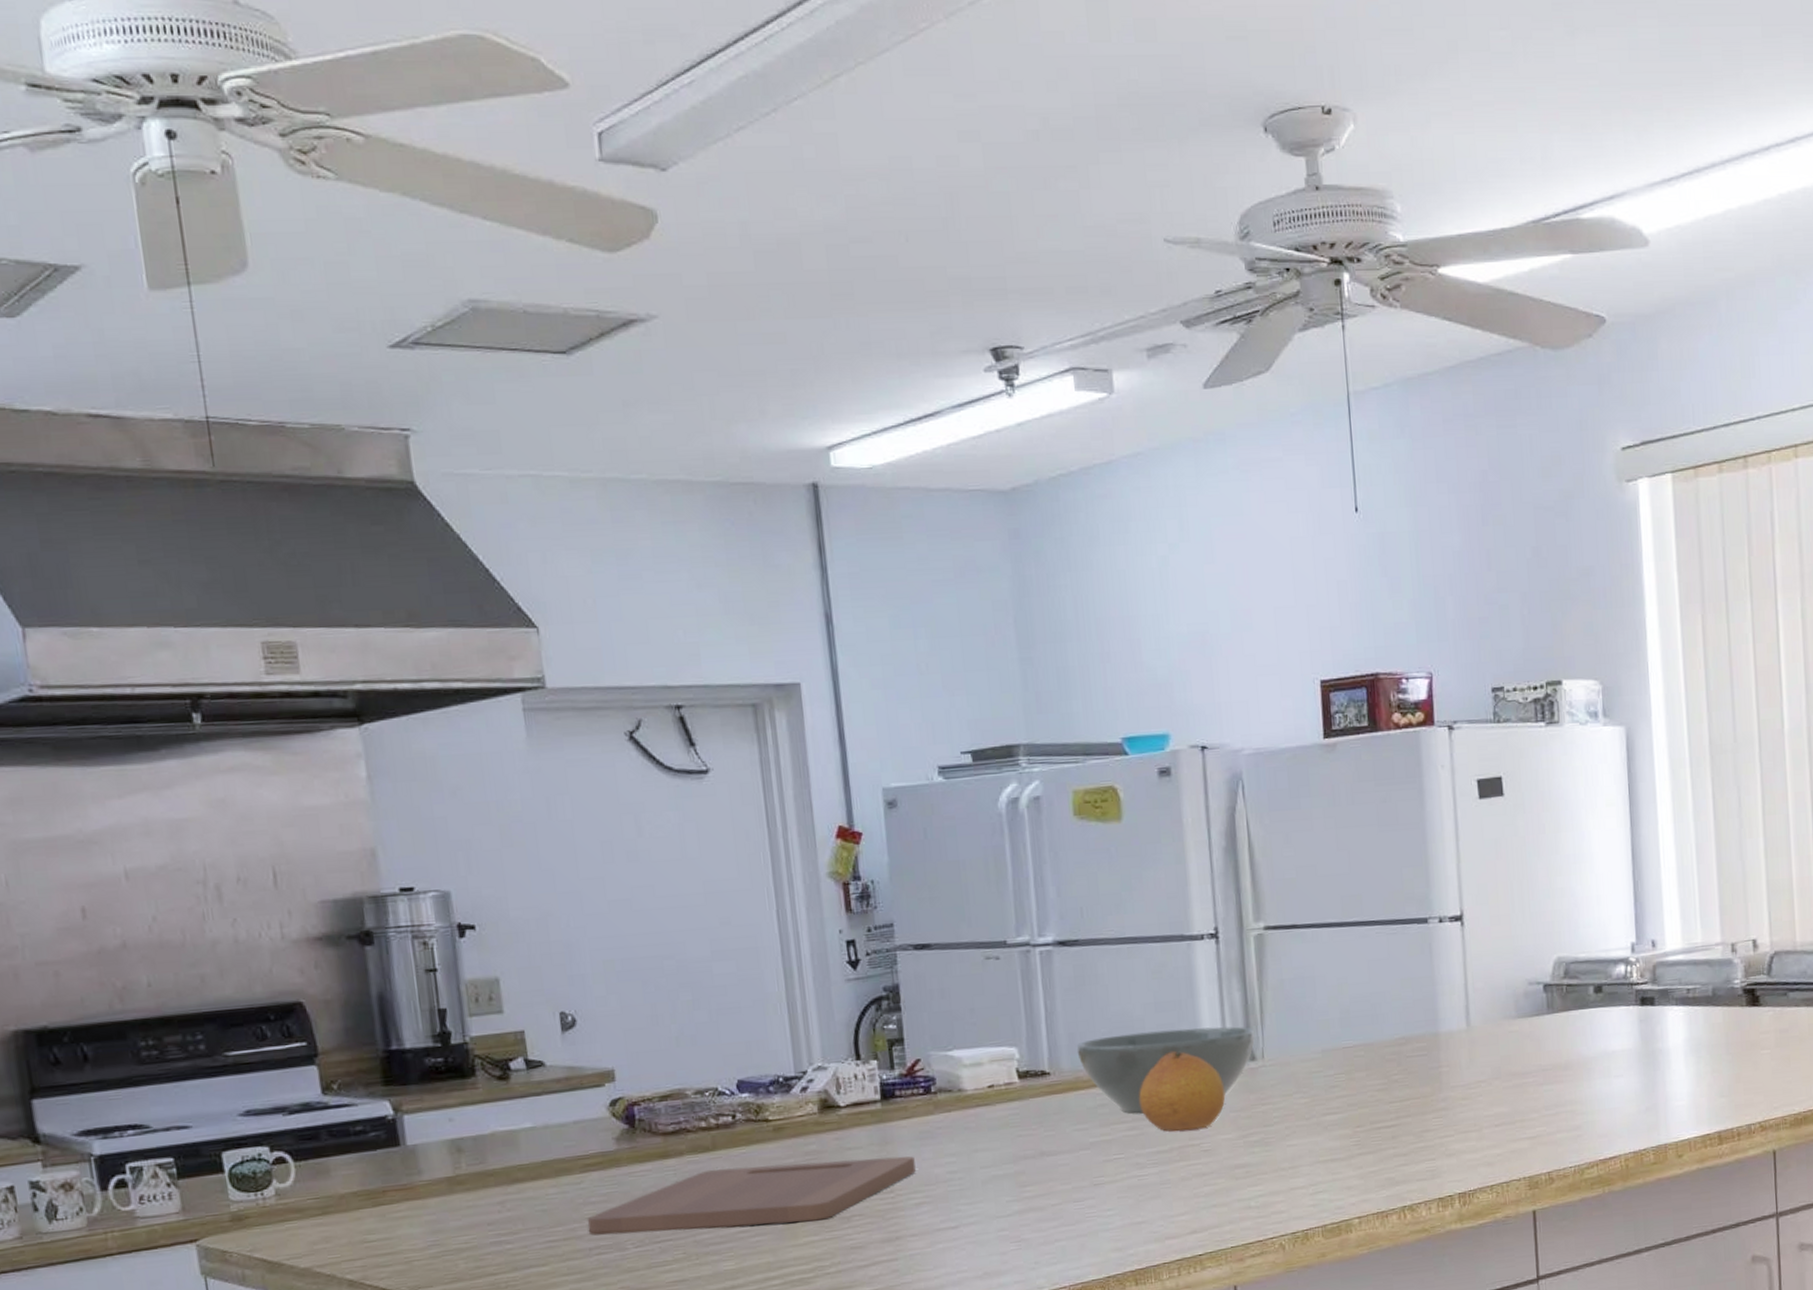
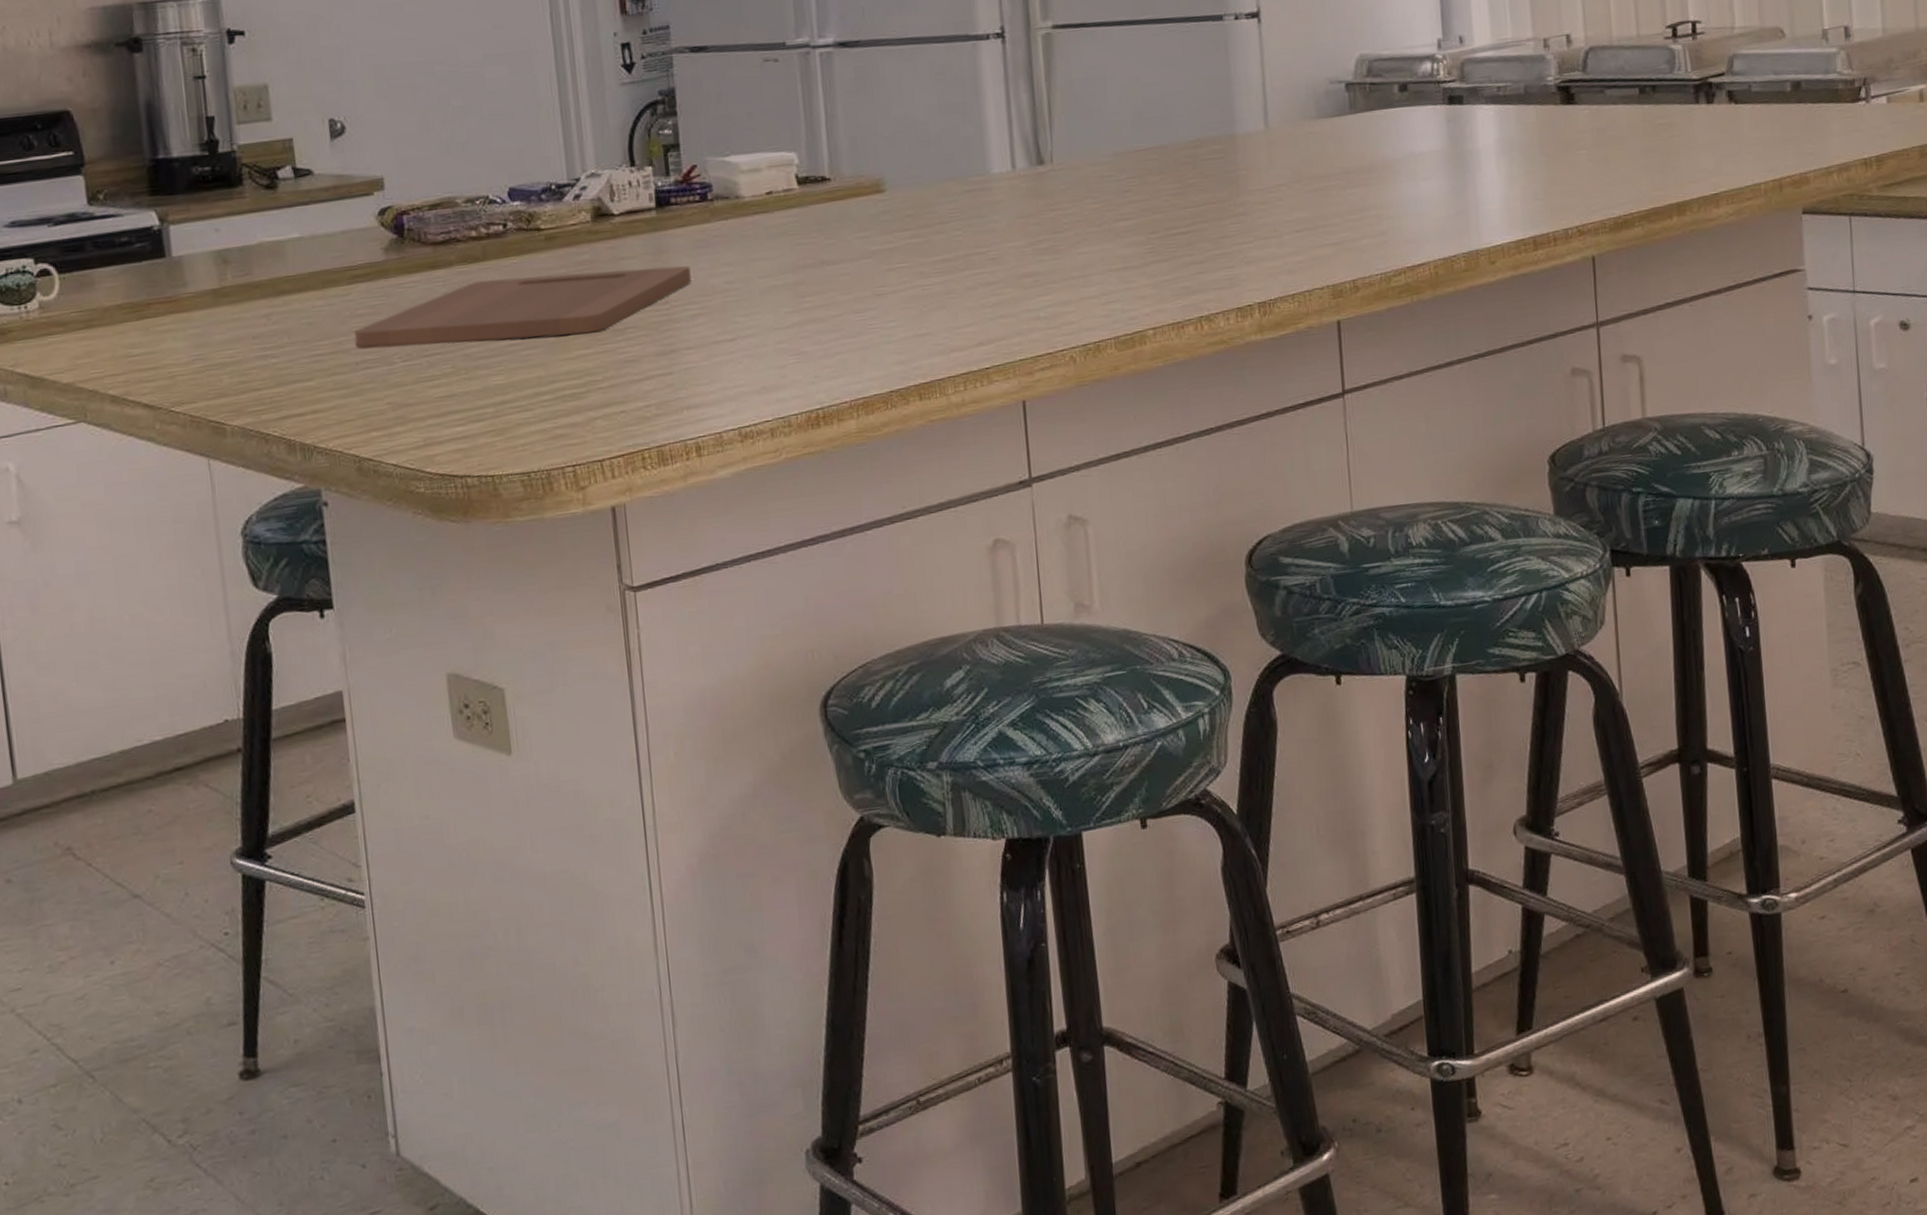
bowl: present [1076,1026,1255,1115] -> none [857,129,1043,221]
fruit: present [1139,1051,1226,1132] -> none [923,155,1013,239]

